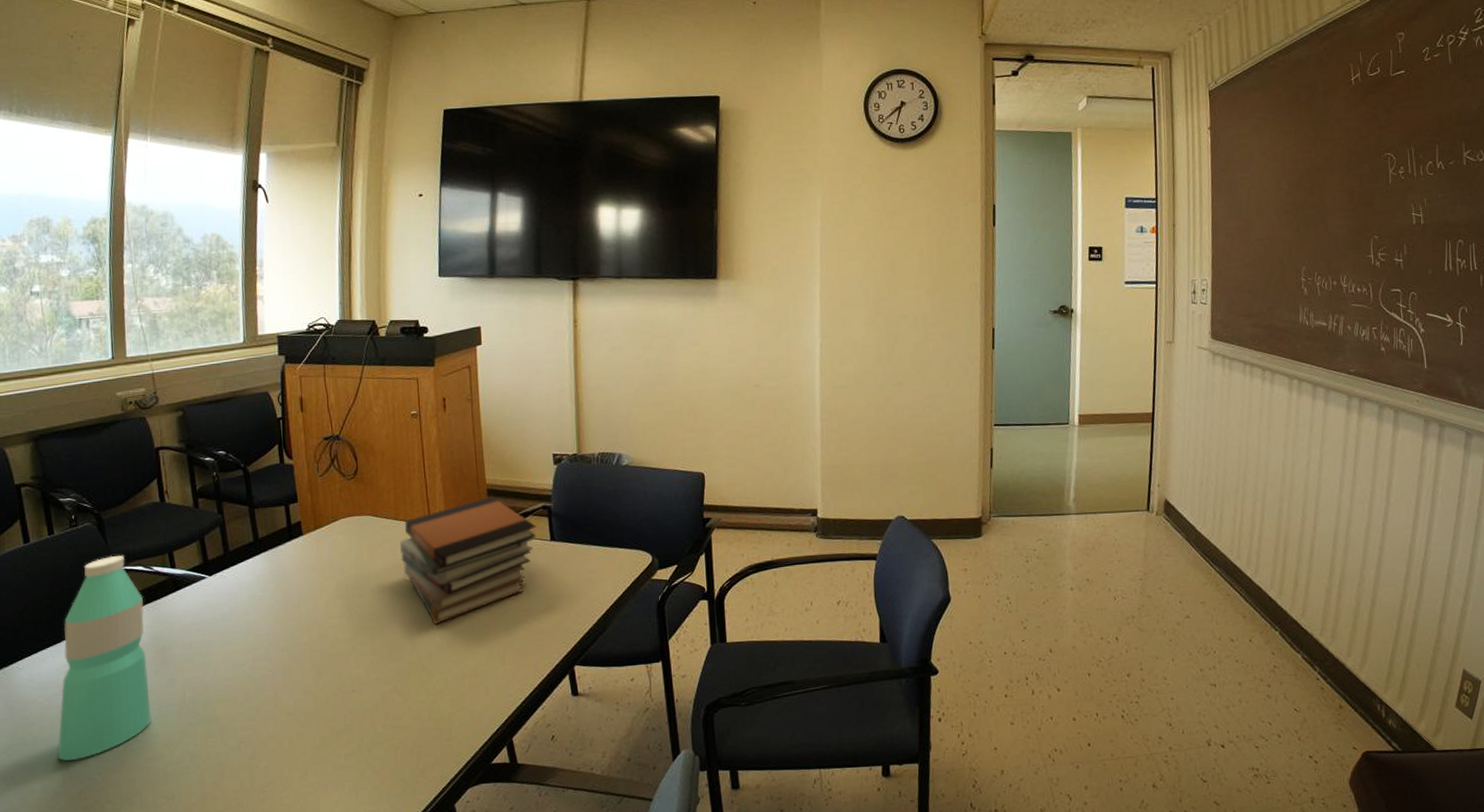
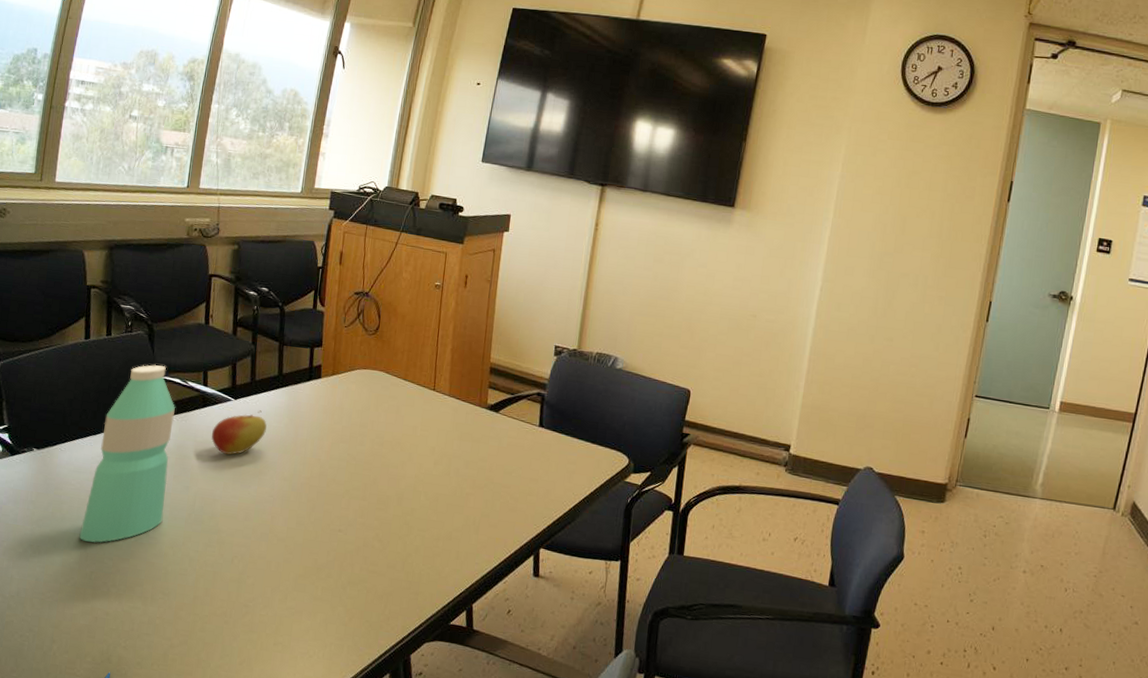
apple: none [189,582,251,637] -> present [211,410,267,455]
book stack: present [400,496,537,625] -> none [403,374,529,484]

